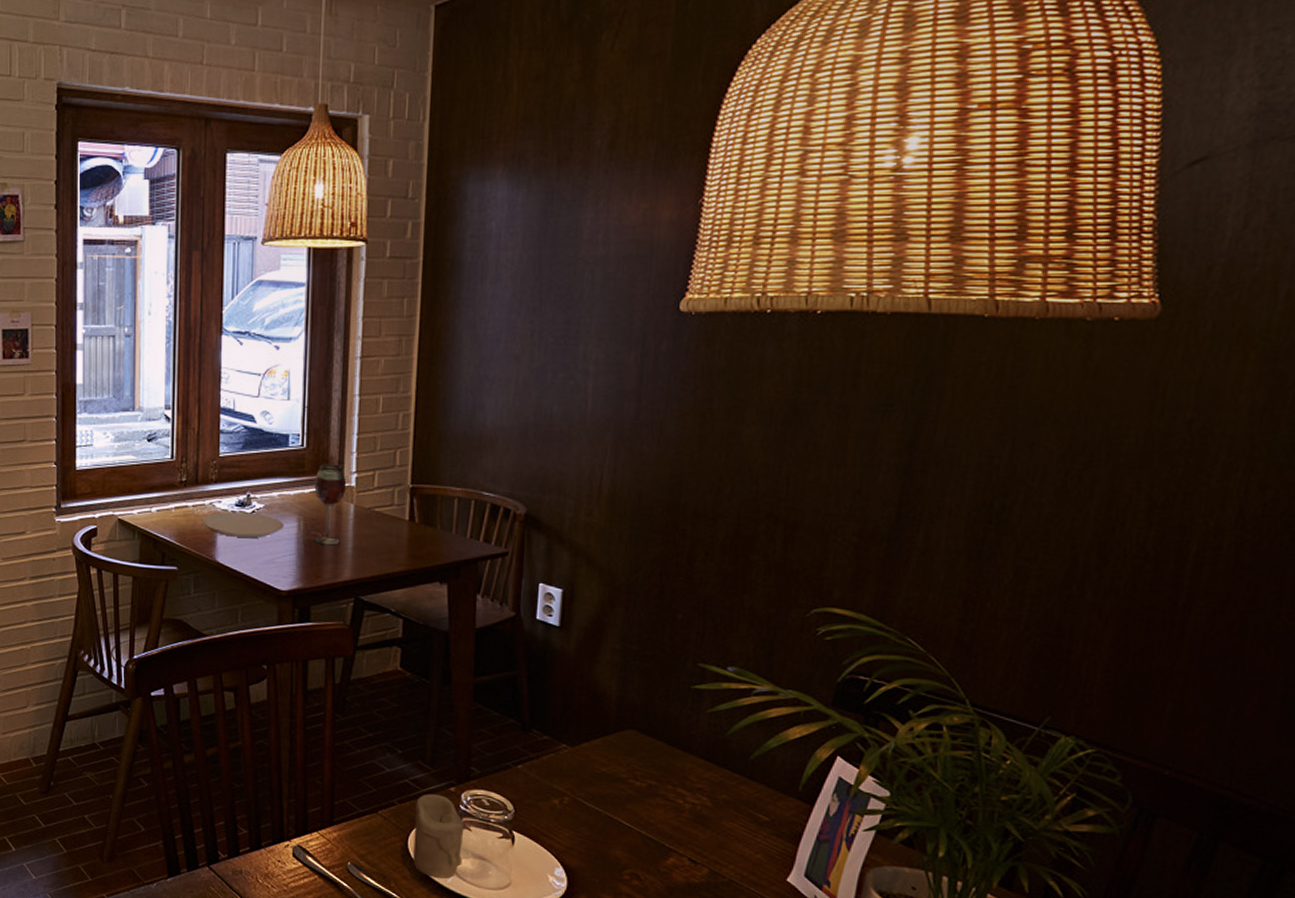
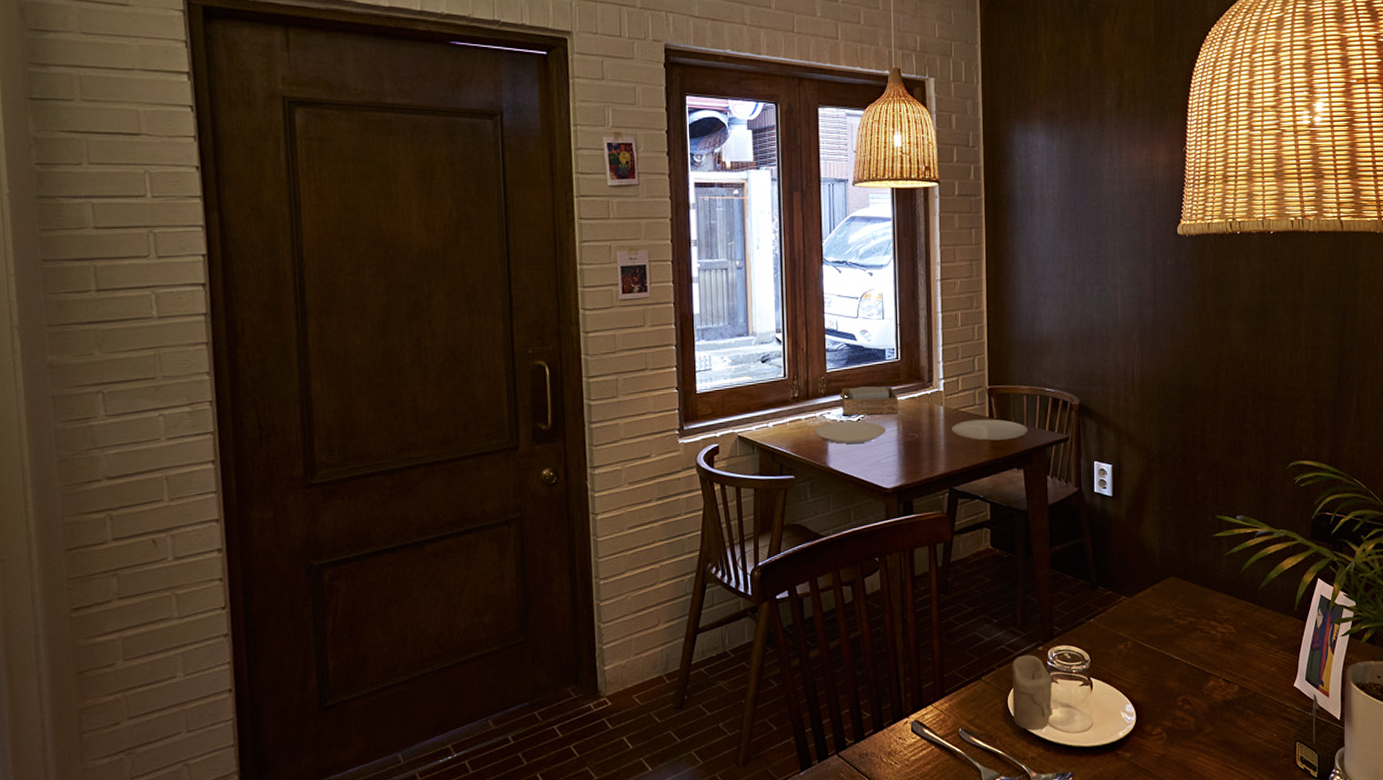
napkin holder: none [233,475,301,510] -> present [840,386,899,416]
wineglass: present [314,464,347,546] -> none [909,373,936,445]
plate: none [363,522,457,549] -> present [952,419,1028,441]

